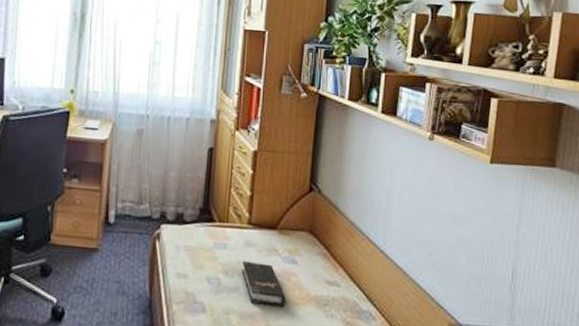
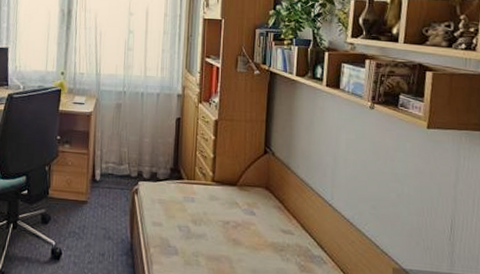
hardback book: present [241,260,286,308] -> none [208,211,247,252]

